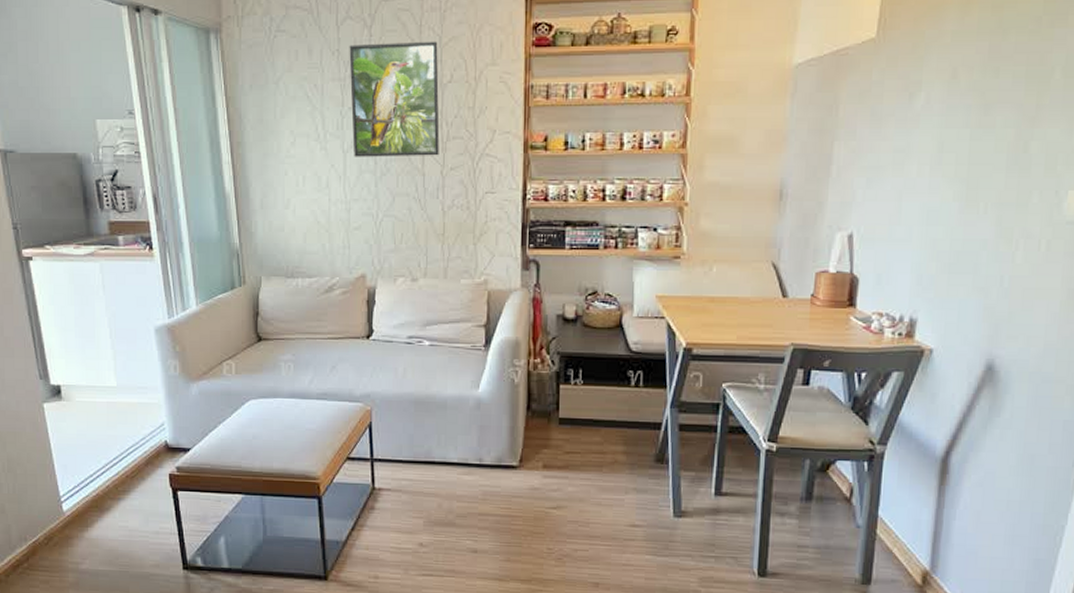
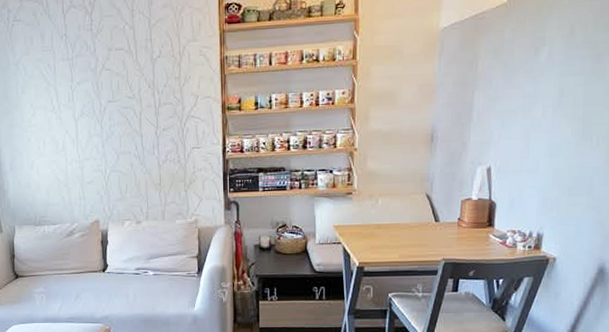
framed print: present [349,41,440,157] -> none [74,23,153,124]

